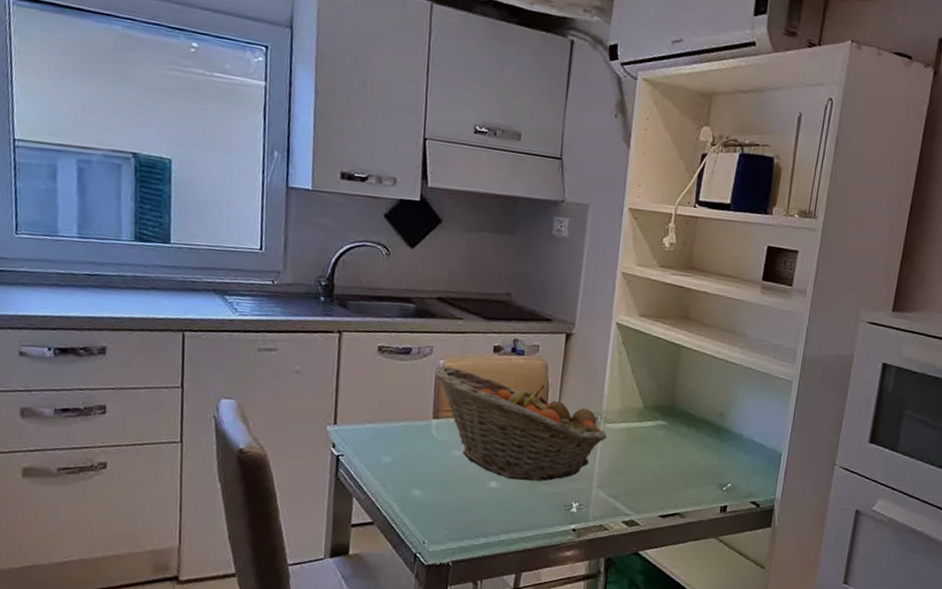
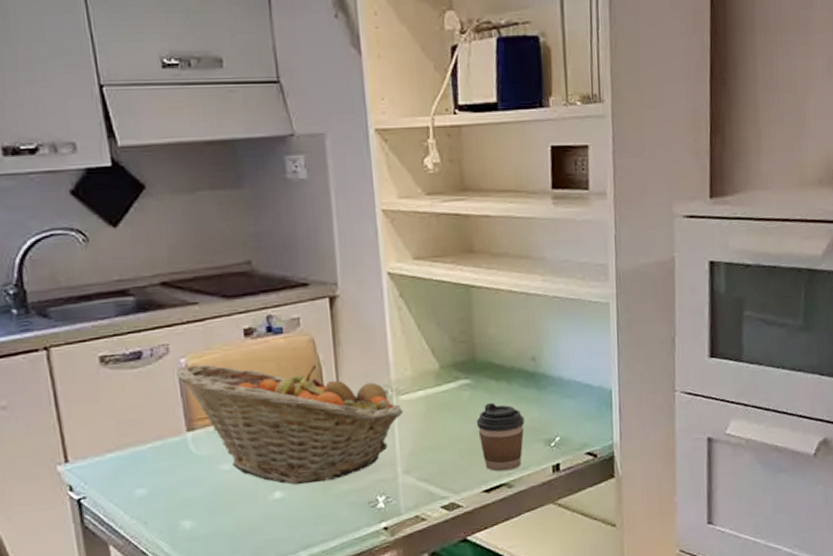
coffee cup: none [664,444,705,504] -> present [476,402,524,472]

